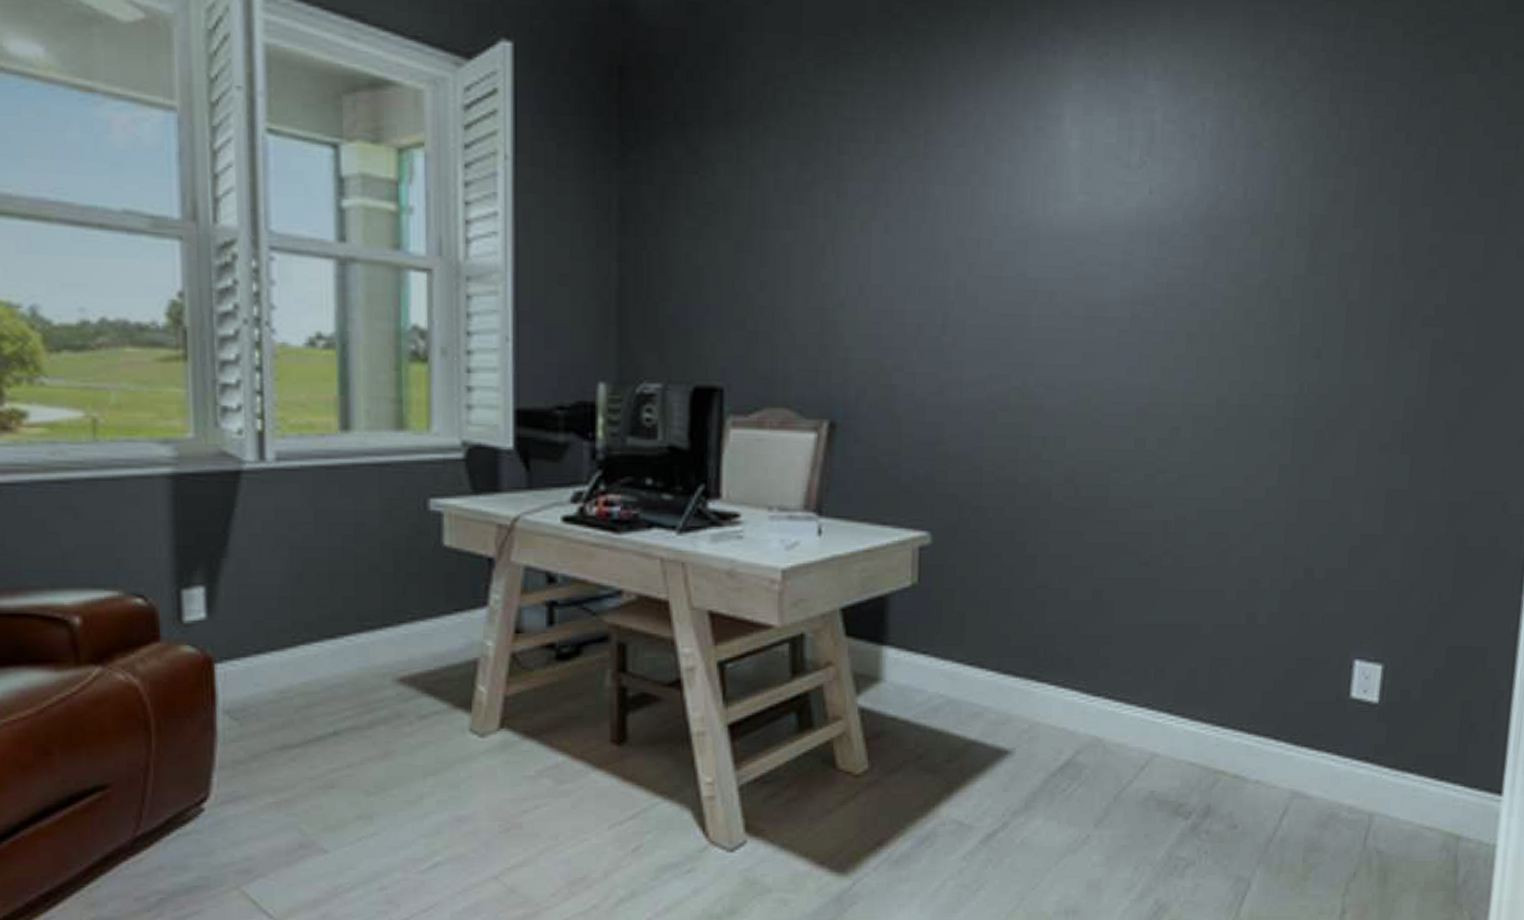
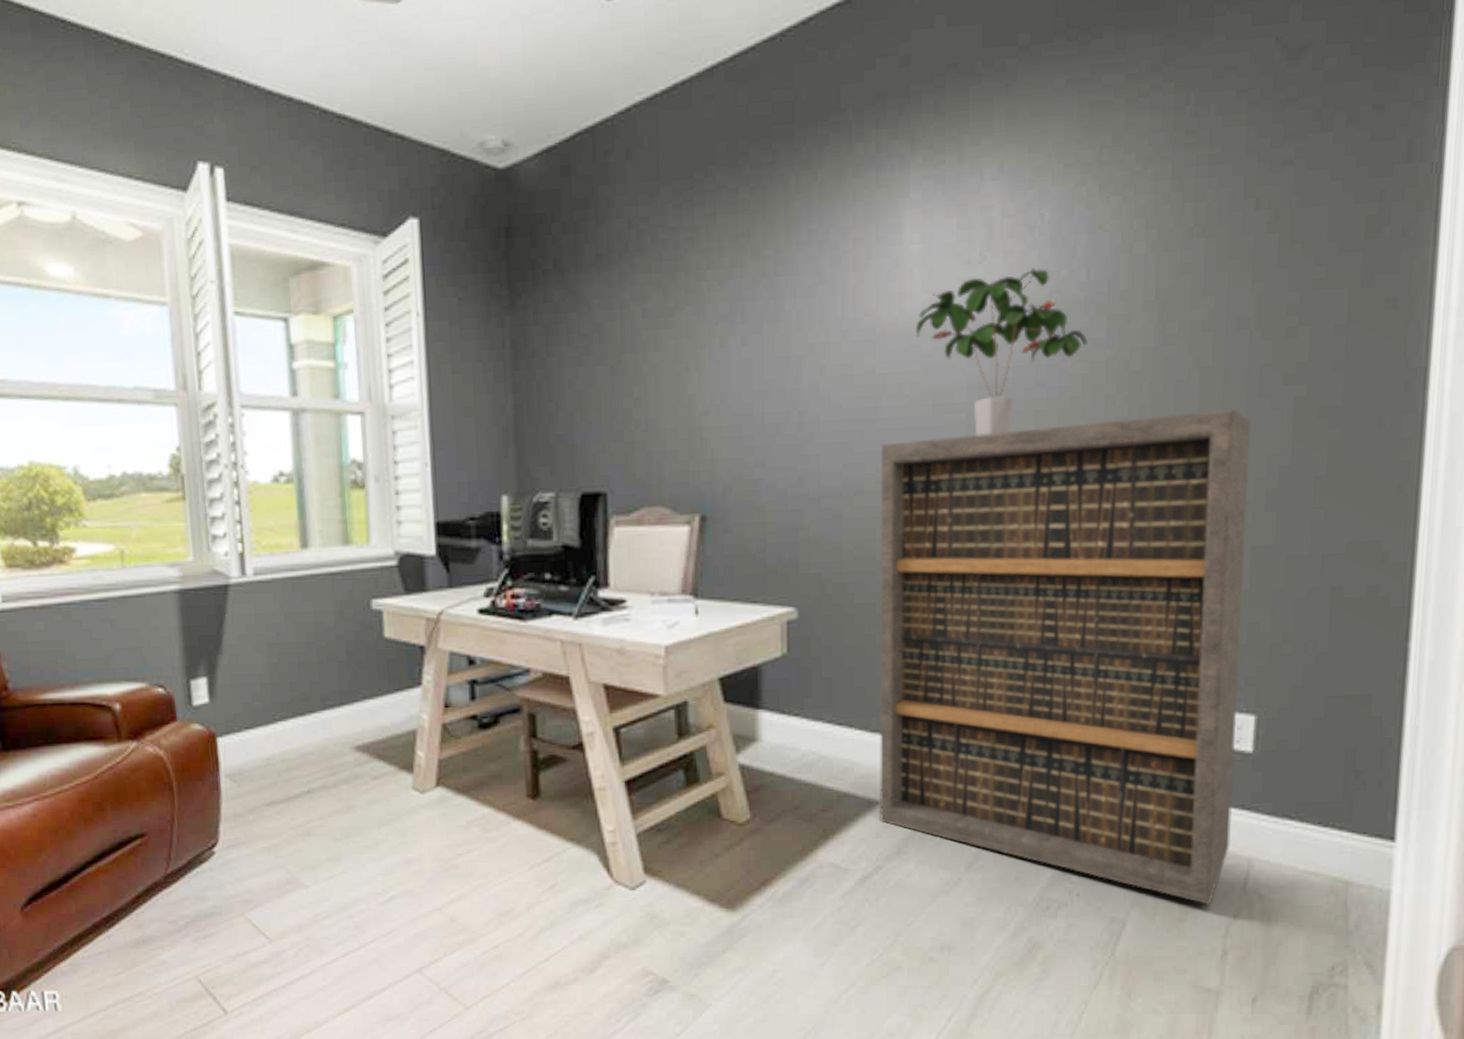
bookshelf: none [1008,346,1392,861] -> present [880,408,1251,904]
potted plant: none [1070,179,1241,355] -> present [915,268,1087,437]

